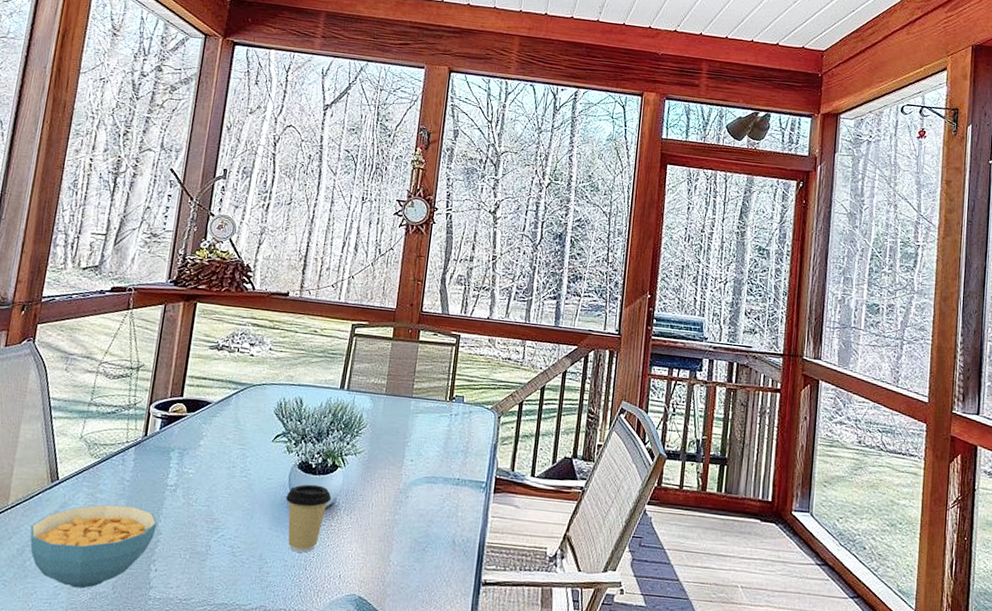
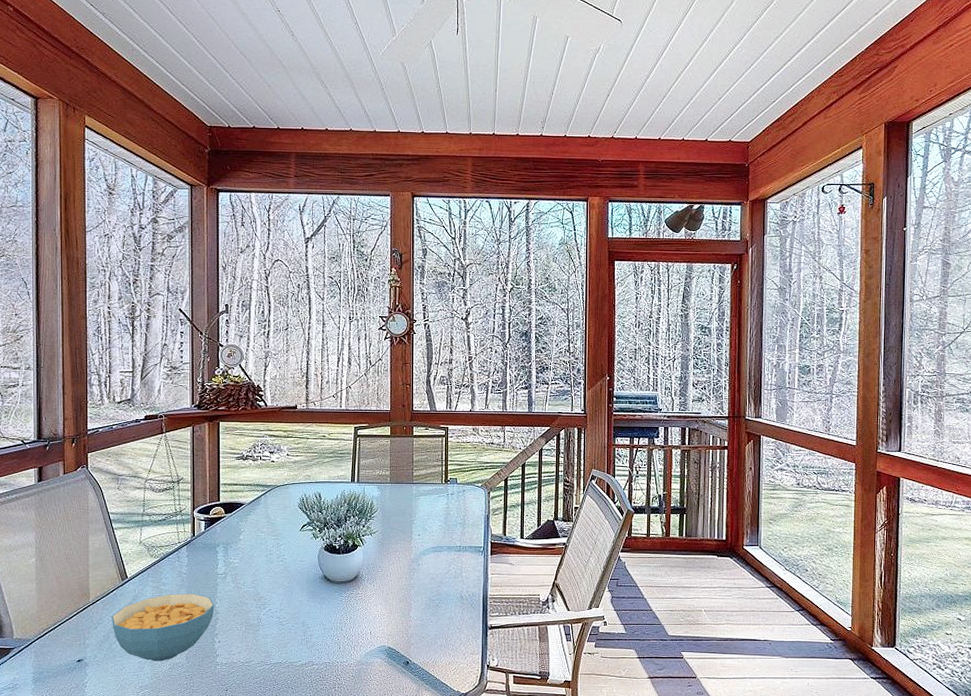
coffee cup: present [286,484,332,553] -> none [318,562,356,617]

